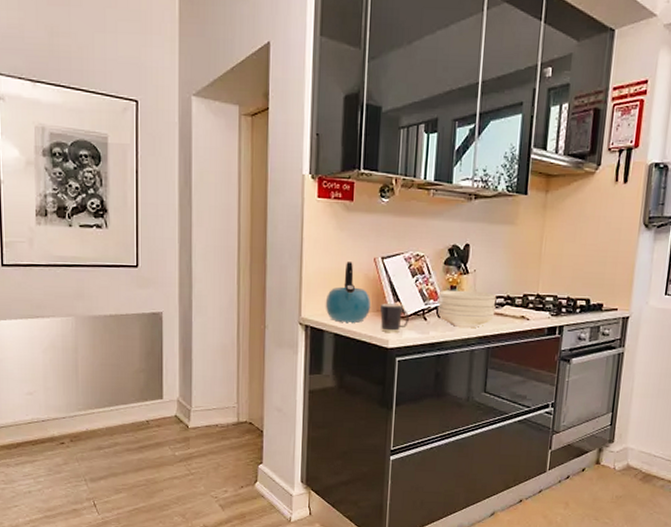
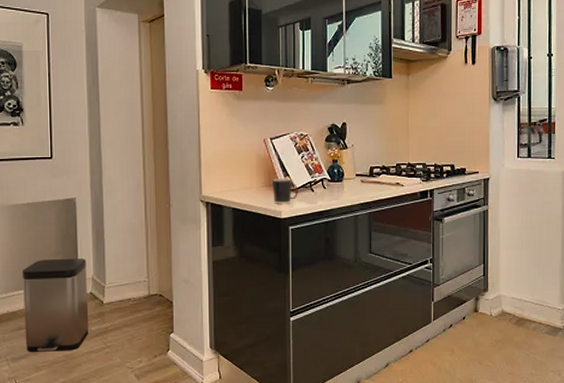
pedal bin: none [102,377,173,475] -> present [22,258,89,352]
kettle: present [325,262,371,323] -> none [223,144,264,197]
bowl: present [437,290,497,328] -> none [322,163,374,196]

